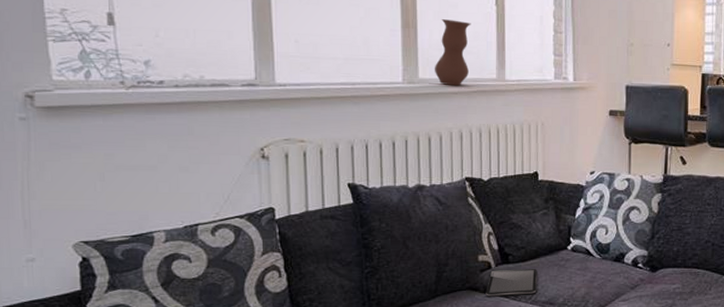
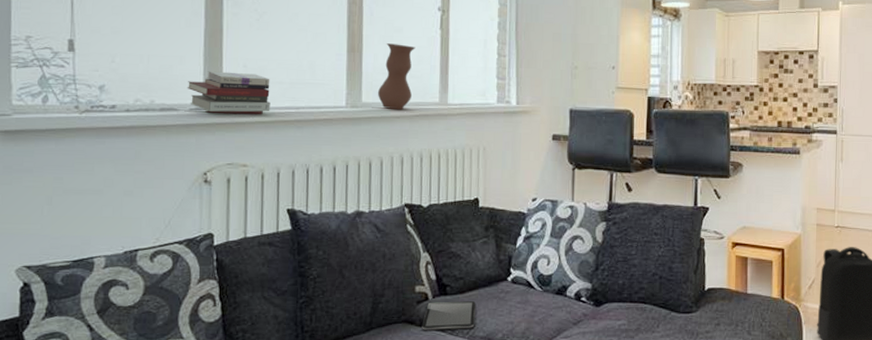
books: none [237,46,325,90] -> present [187,71,271,114]

